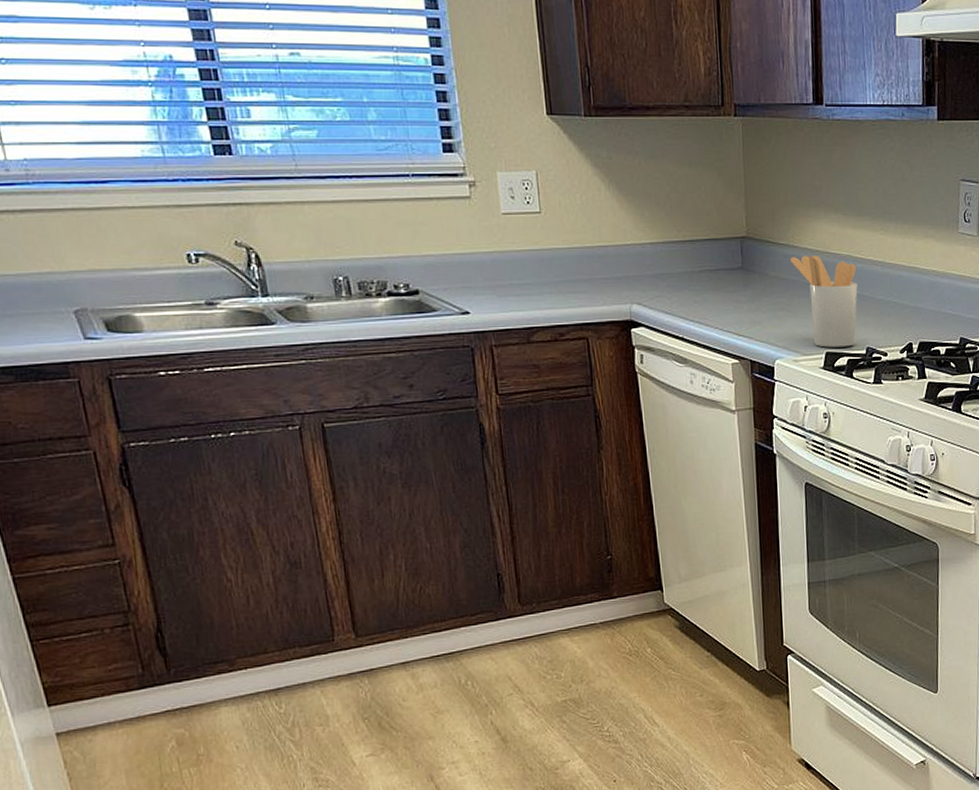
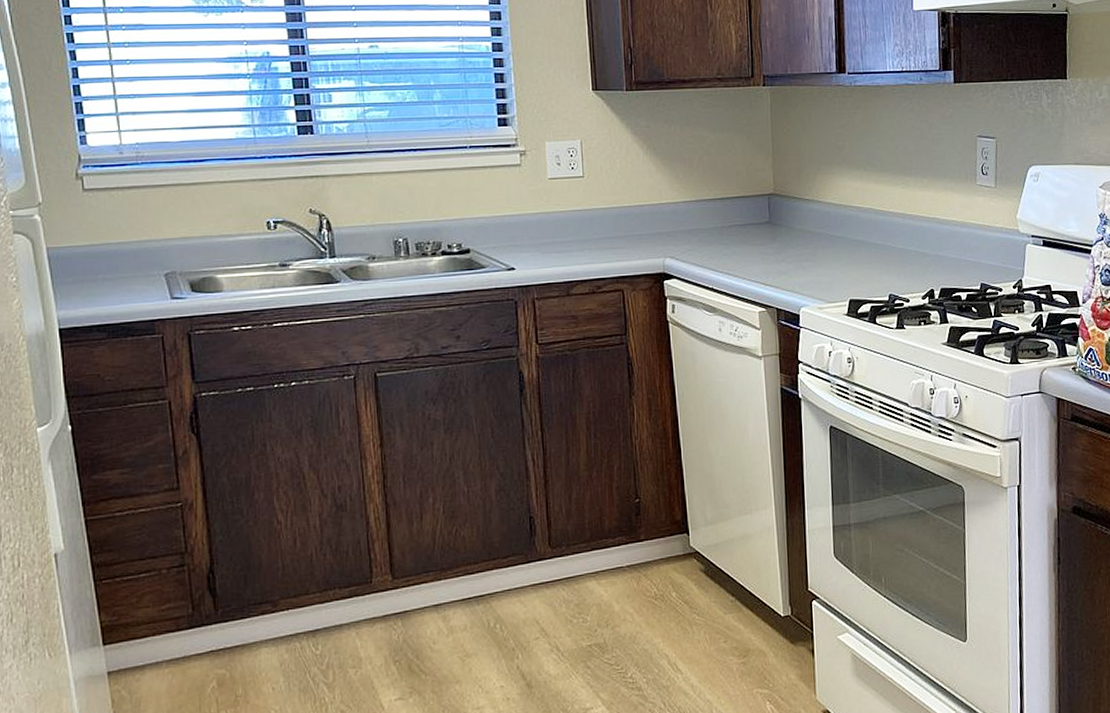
utensil holder: present [791,255,858,348] -> none [815,209,880,295]

